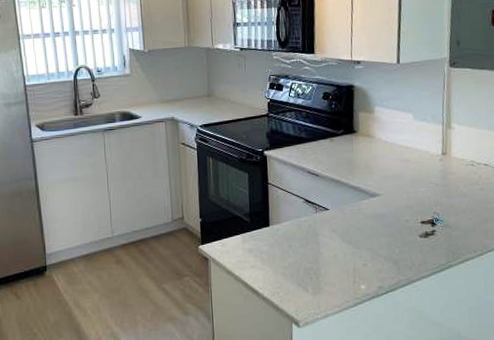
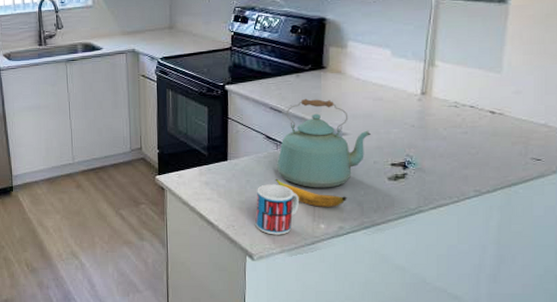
mug: none [299,247,341,300] -> present [255,184,300,235]
kettle: none [316,162,402,249] -> present [276,98,372,188]
banana: none [316,241,384,269] -> present [275,178,347,208]

